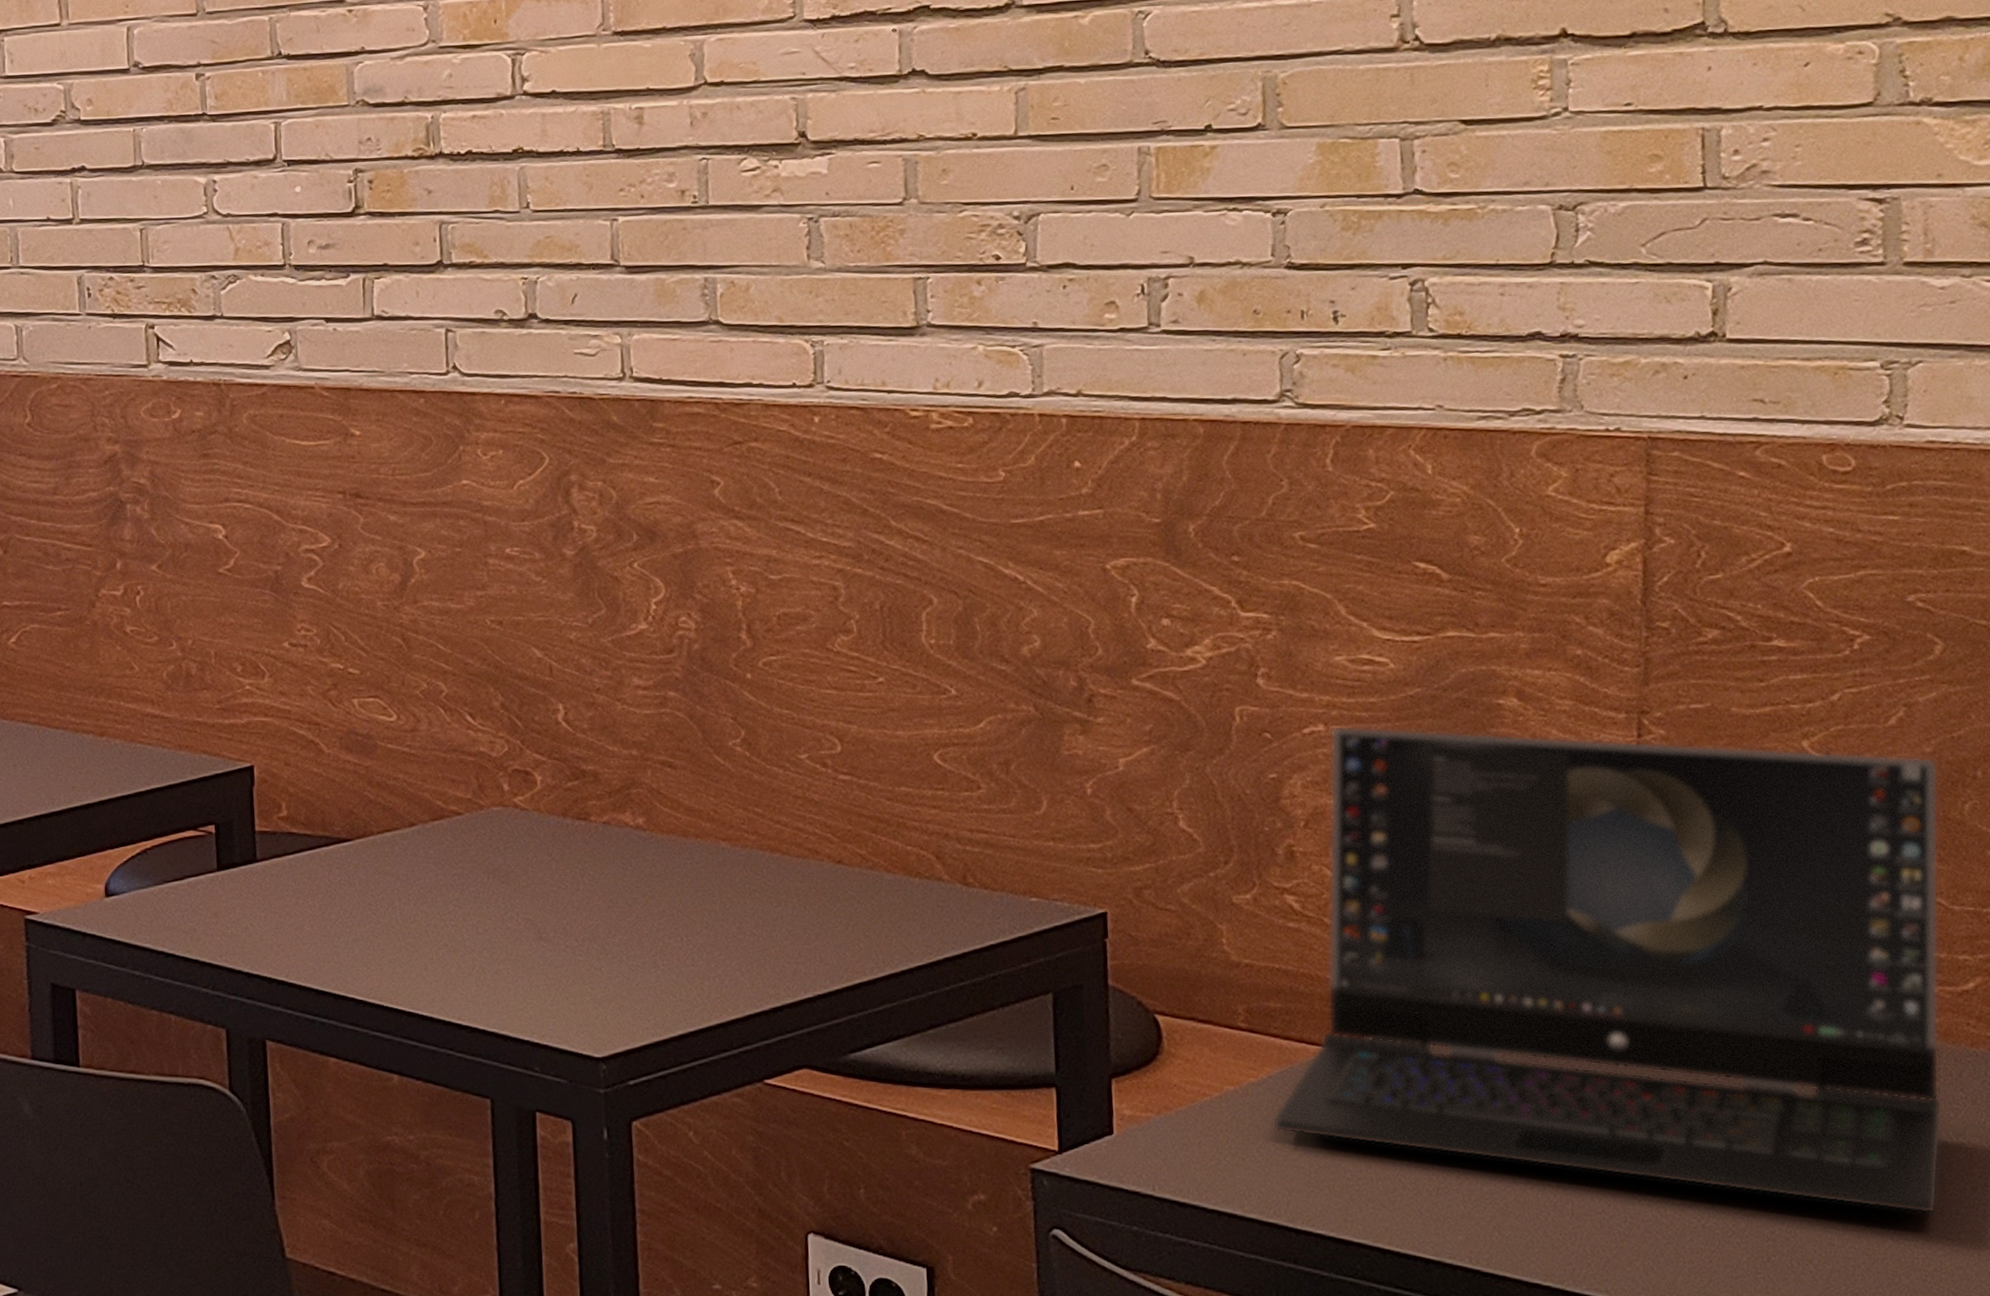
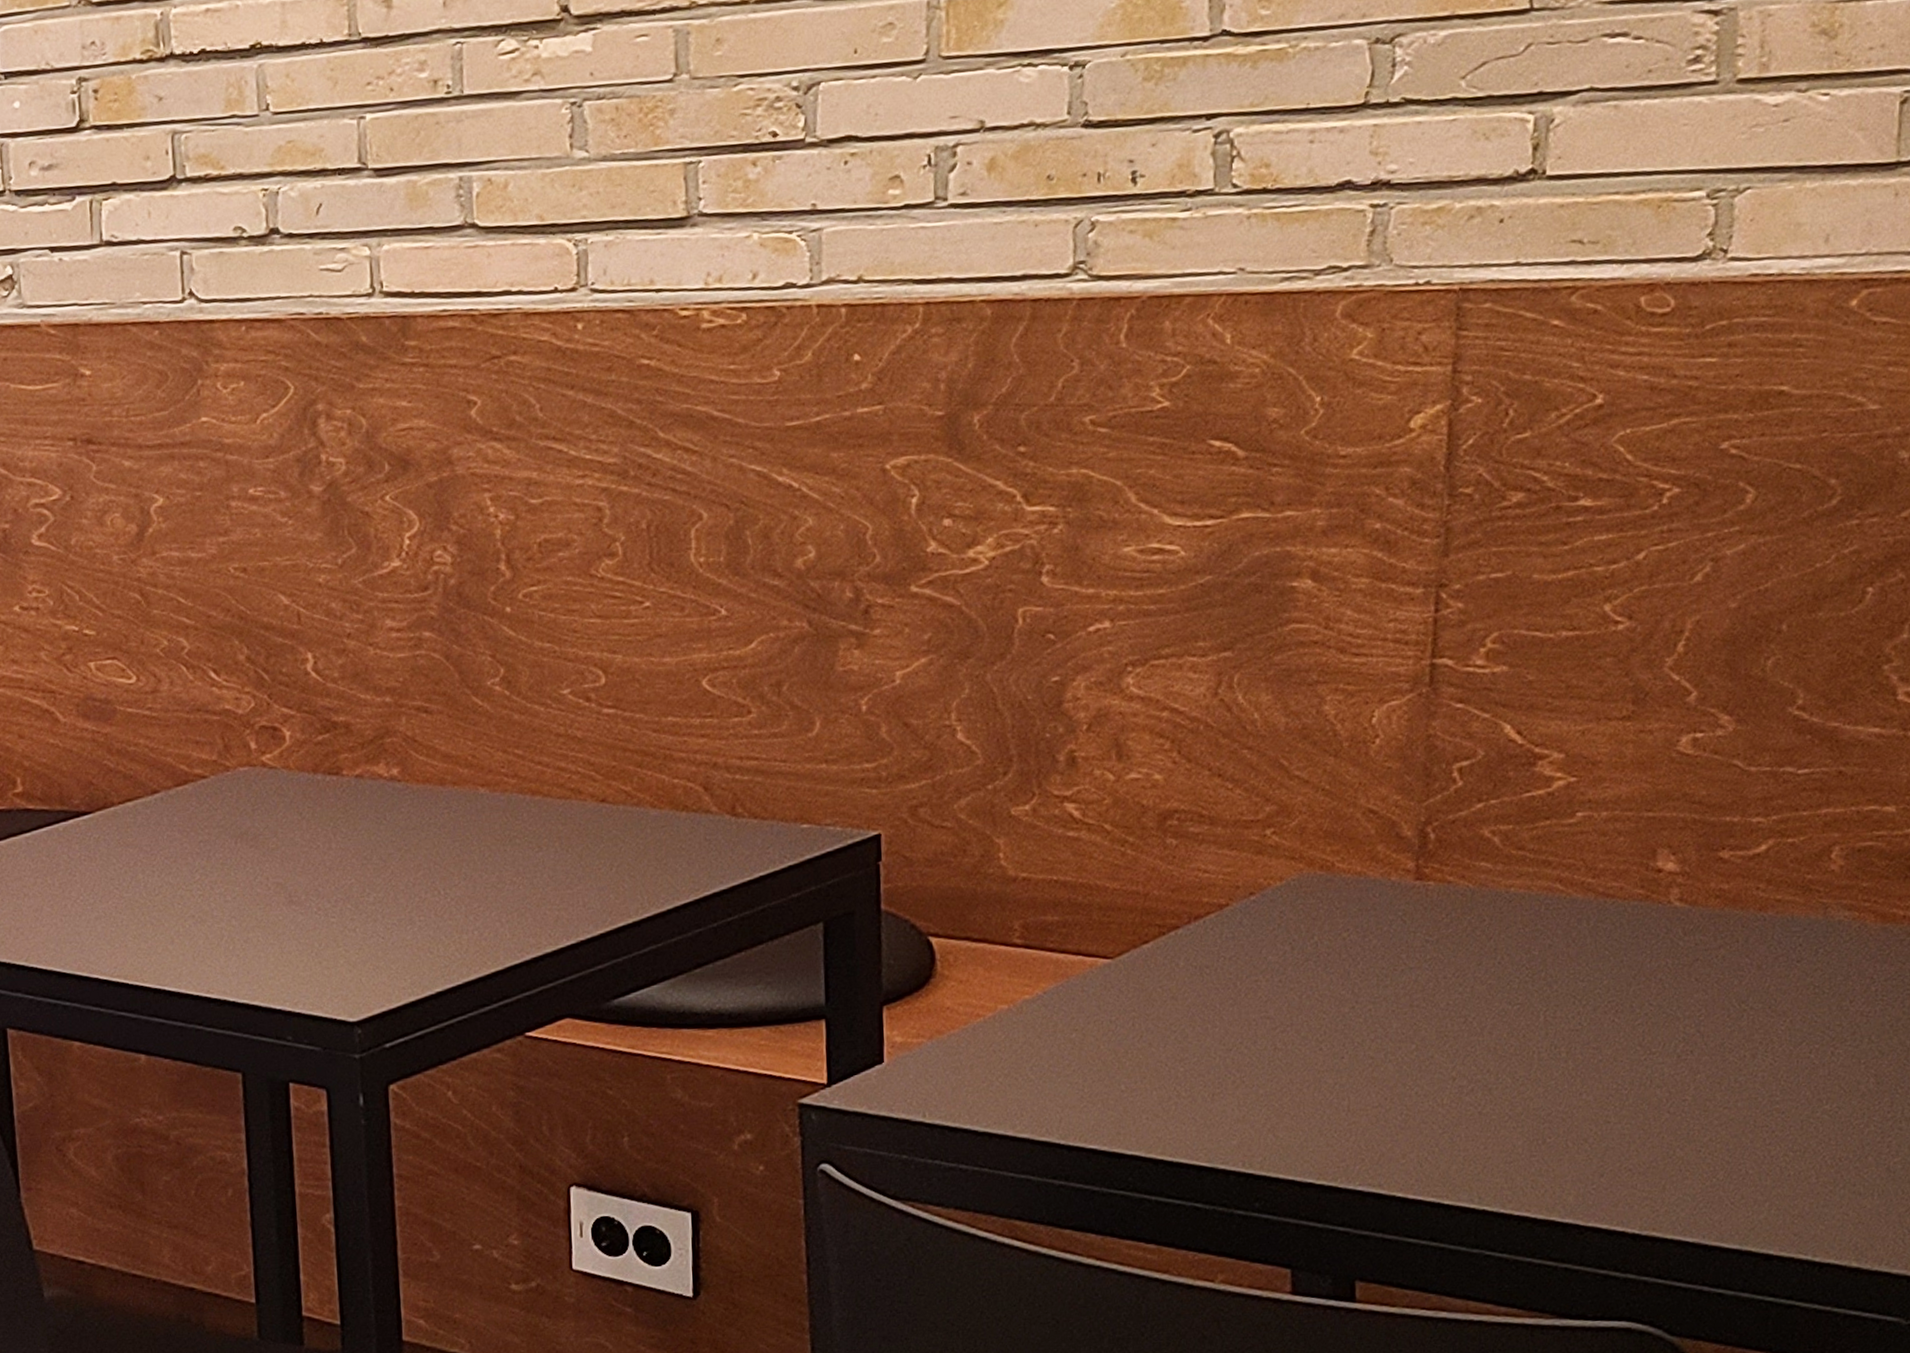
laptop: present [1272,725,1943,1214] -> none [1046,613,1742,1085]

